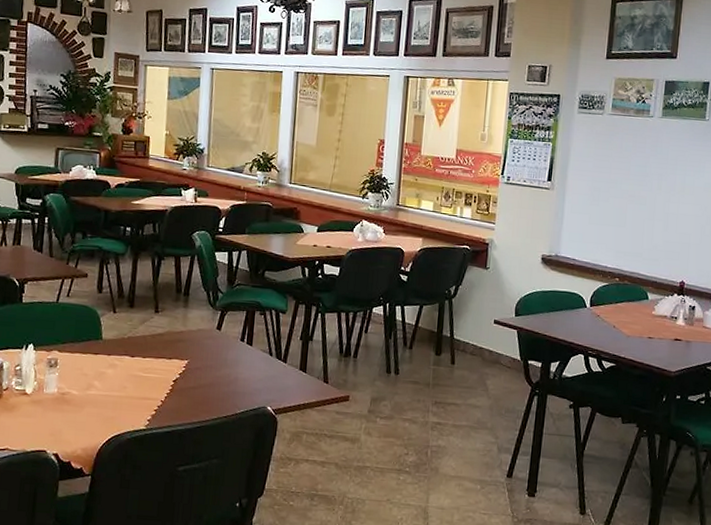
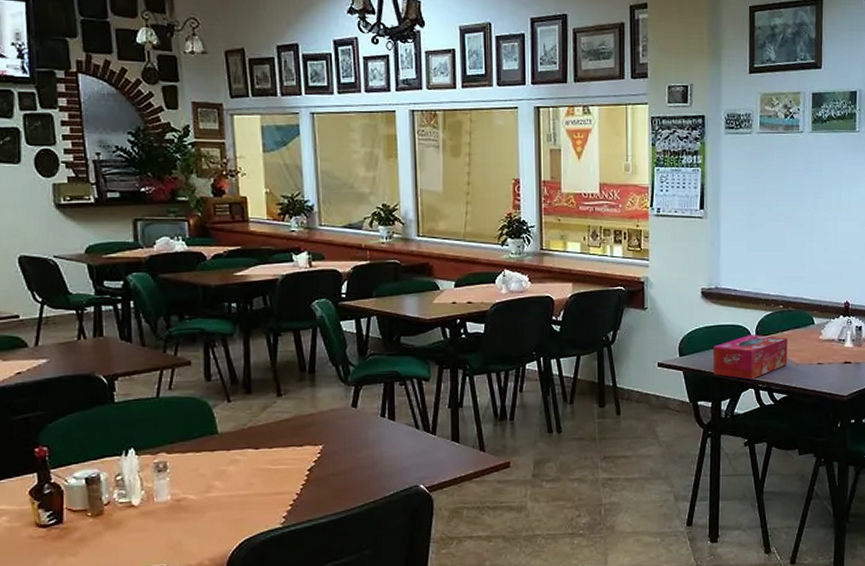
tissue box: none [545,303,621,346] -> present [713,335,788,380]

